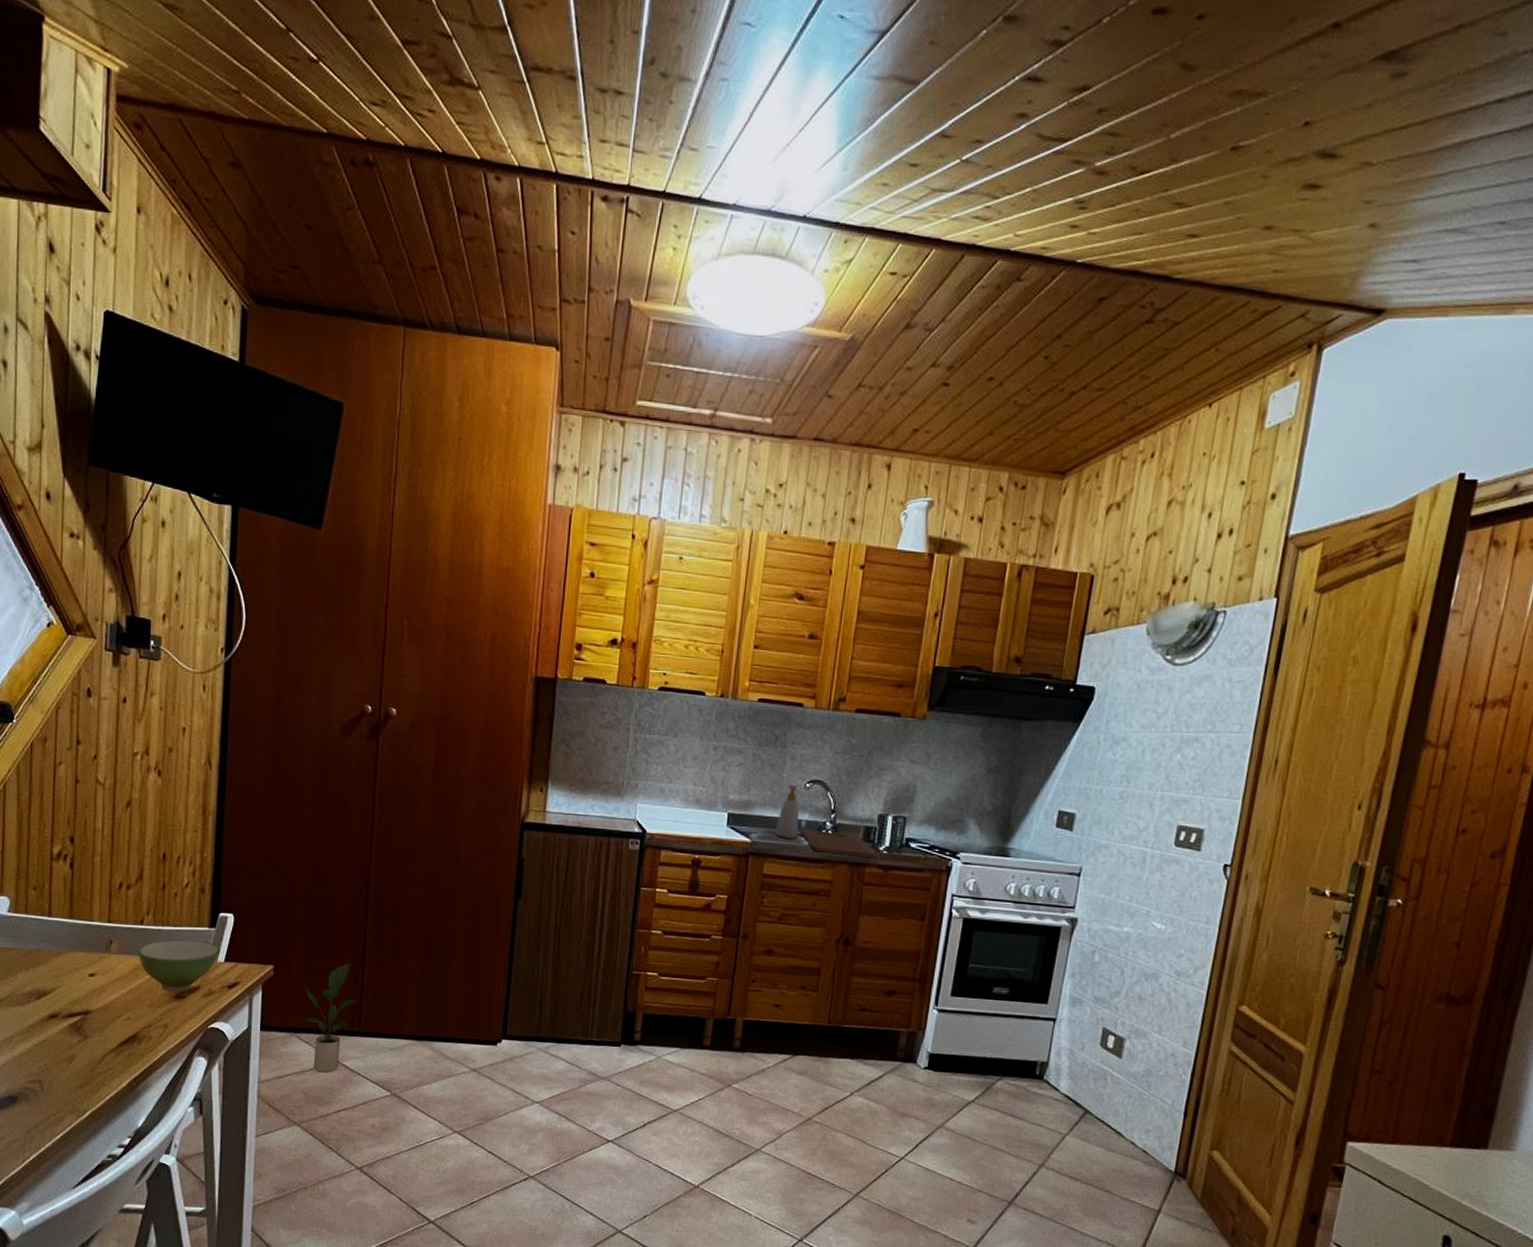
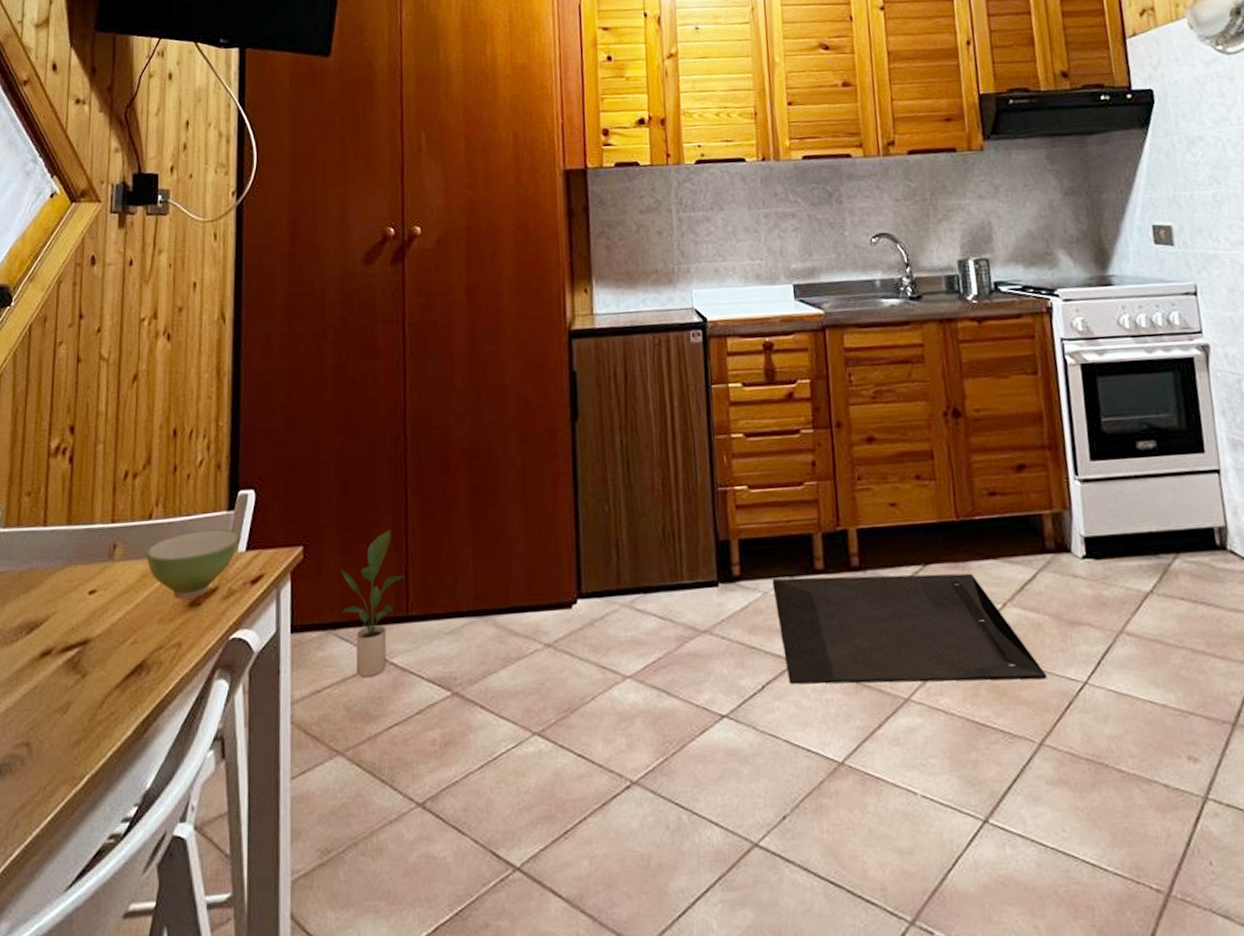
door mat: none [665,1047,873,1151] -> present [772,573,1047,684]
soap bottle: present [775,785,800,839] -> none [848,243,875,304]
cutting board: present [800,829,878,859] -> none [876,287,968,314]

